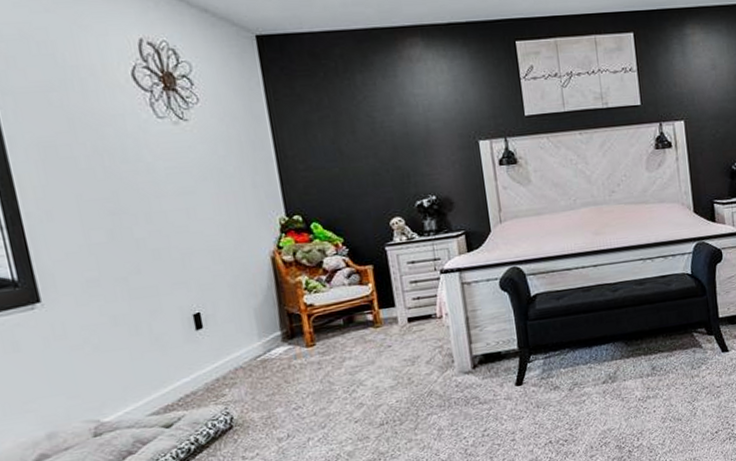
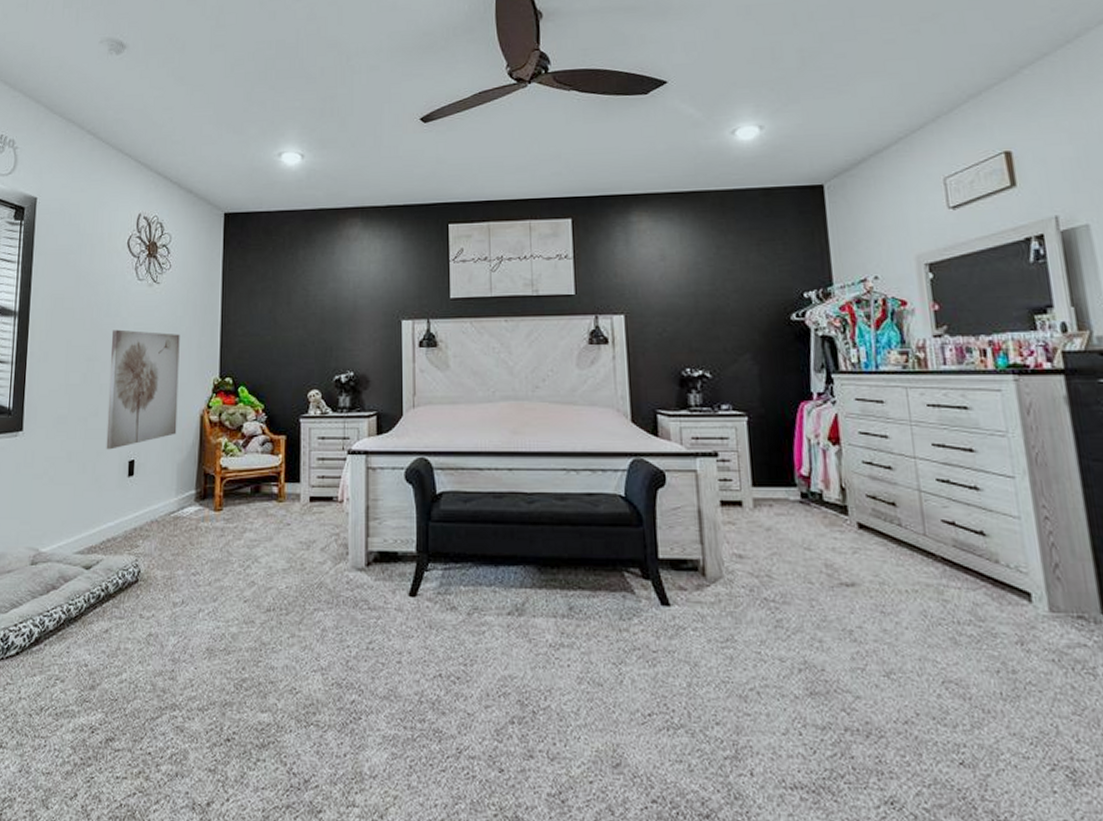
wall art: none [137,175,246,307] -> present [106,329,180,450]

